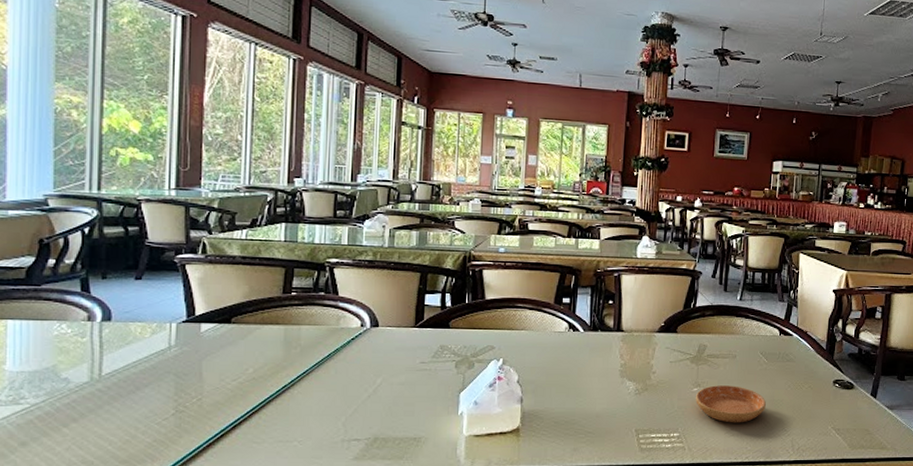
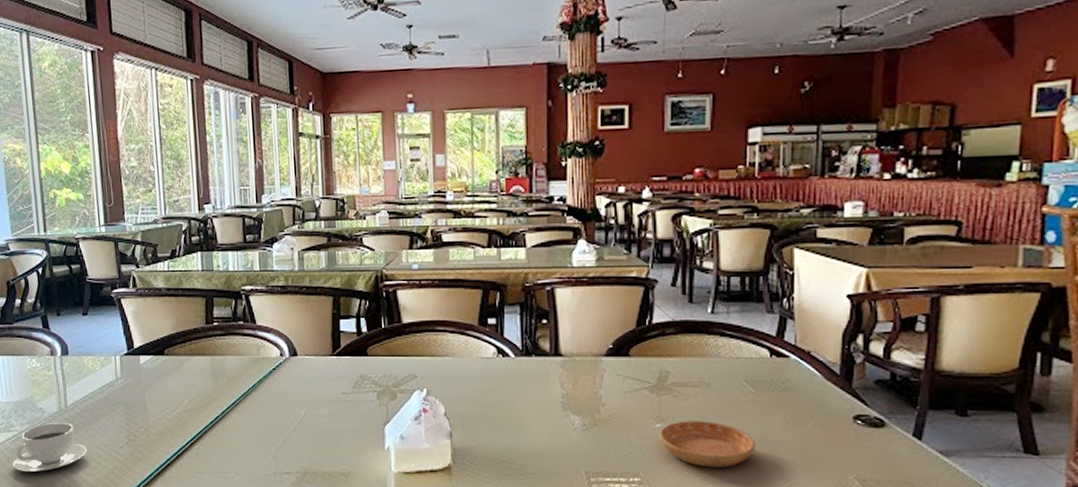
teacup: none [17,393,121,450] -> present [13,422,87,473]

